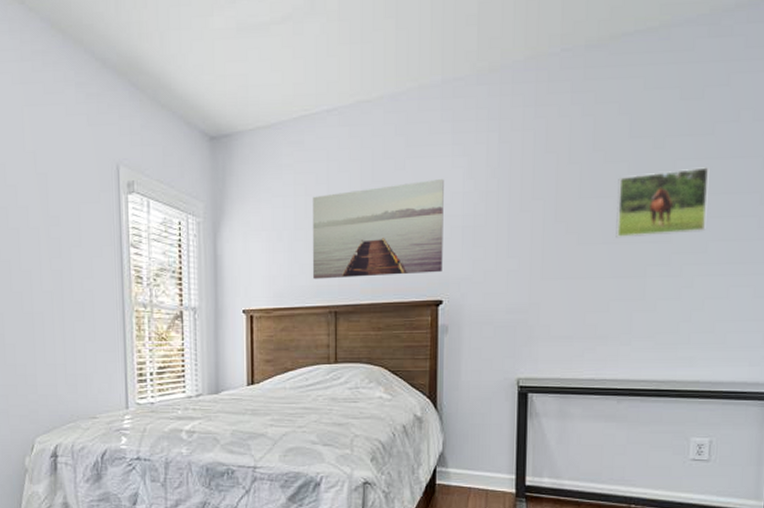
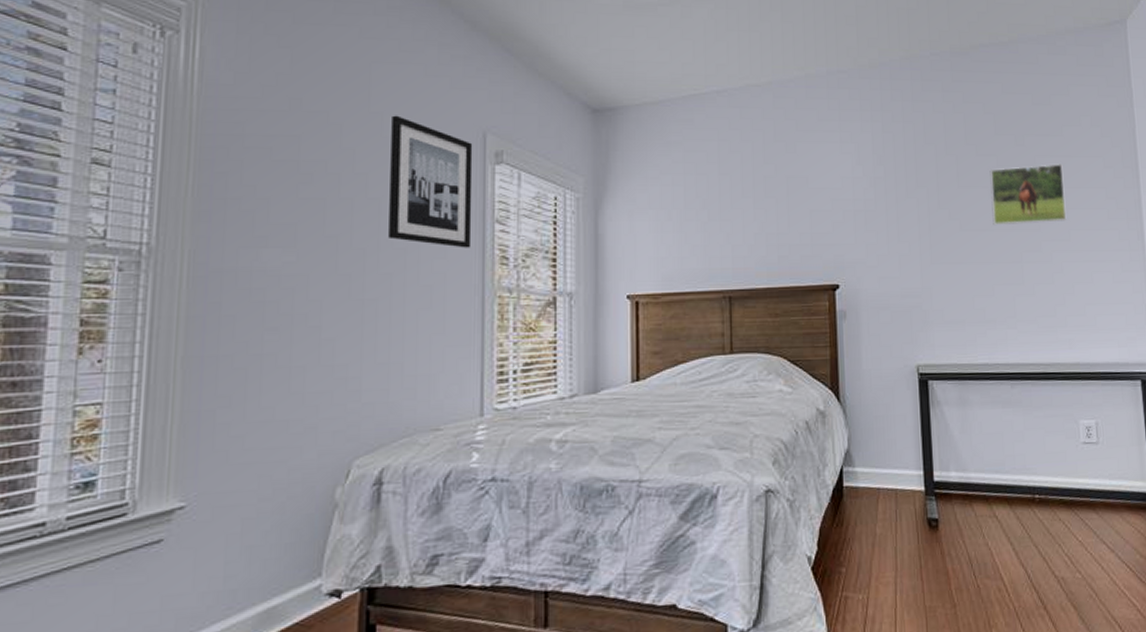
wall art: none [42,153,112,270] -> present [389,115,473,248]
wall art: present [313,179,444,280] -> none [704,164,837,262]

